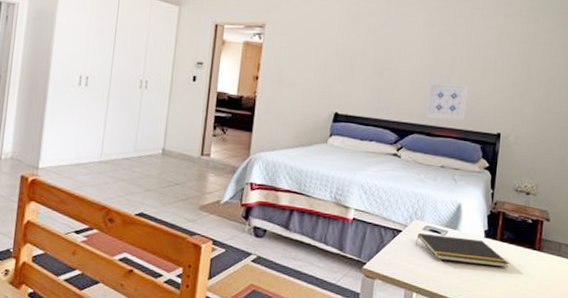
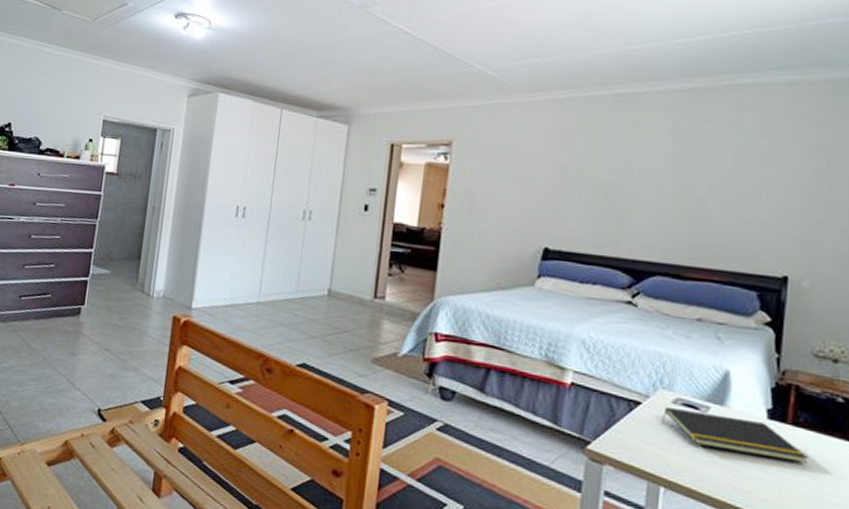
wall art: present [426,83,468,120] -> none [673,209,735,259]

